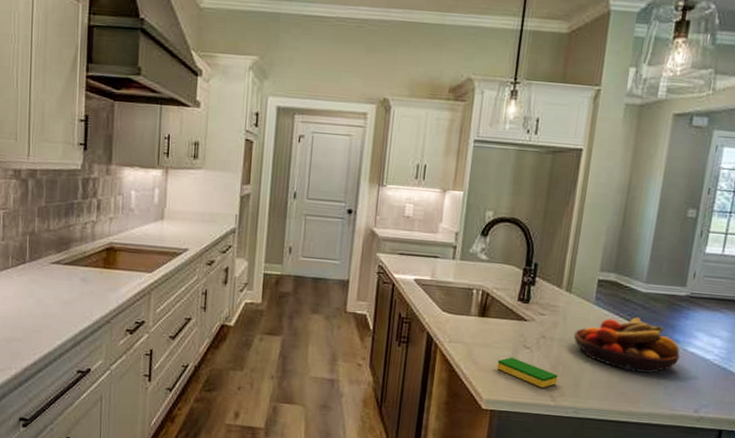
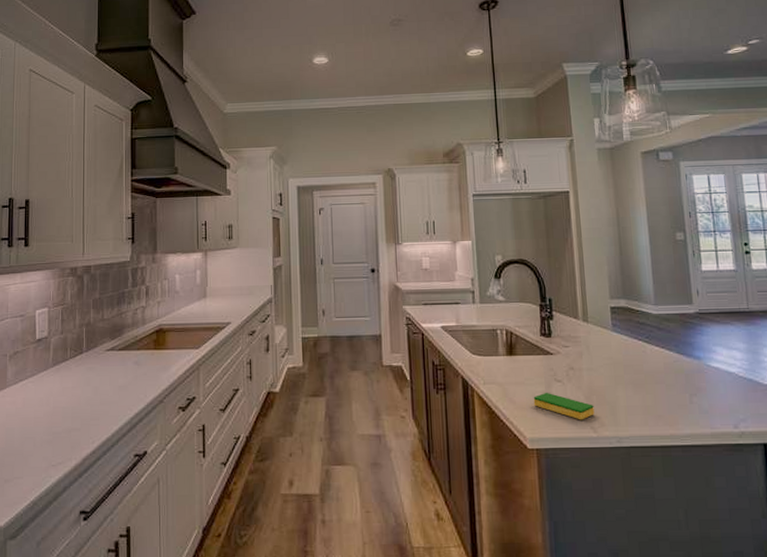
fruit bowl: present [573,317,680,373] -> none [599,339,705,393]

